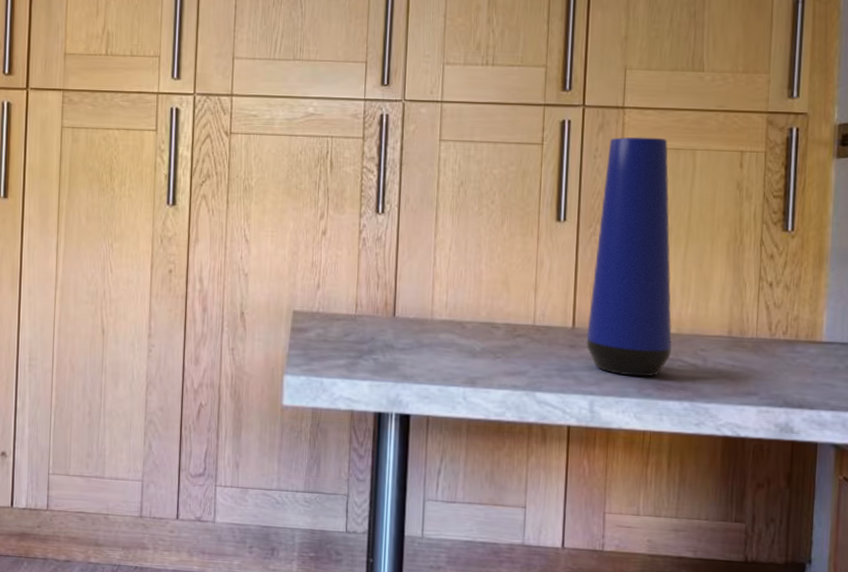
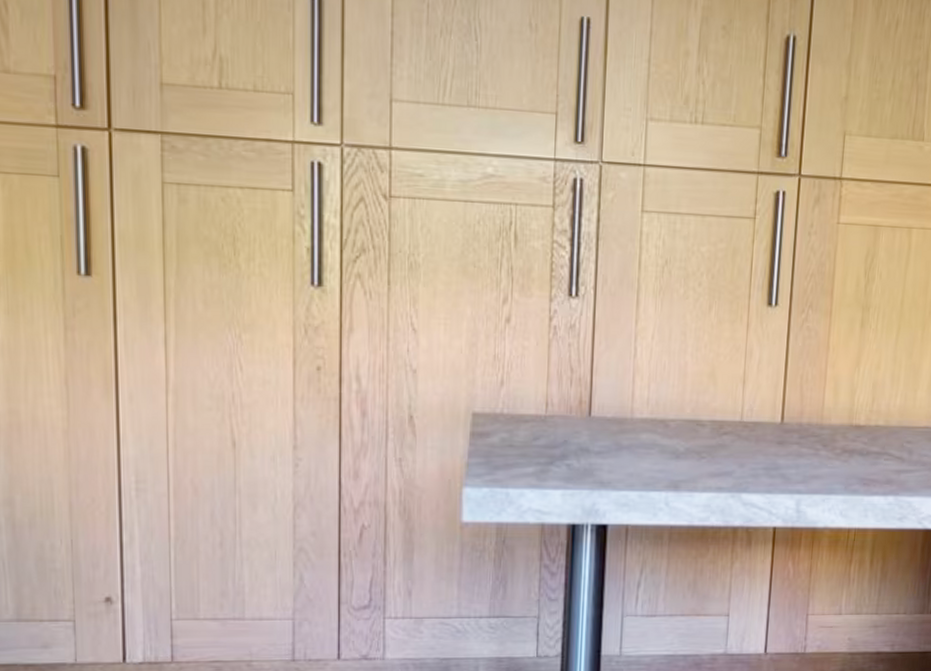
vase: present [586,137,672,377] -> none [794,212,885,472]

